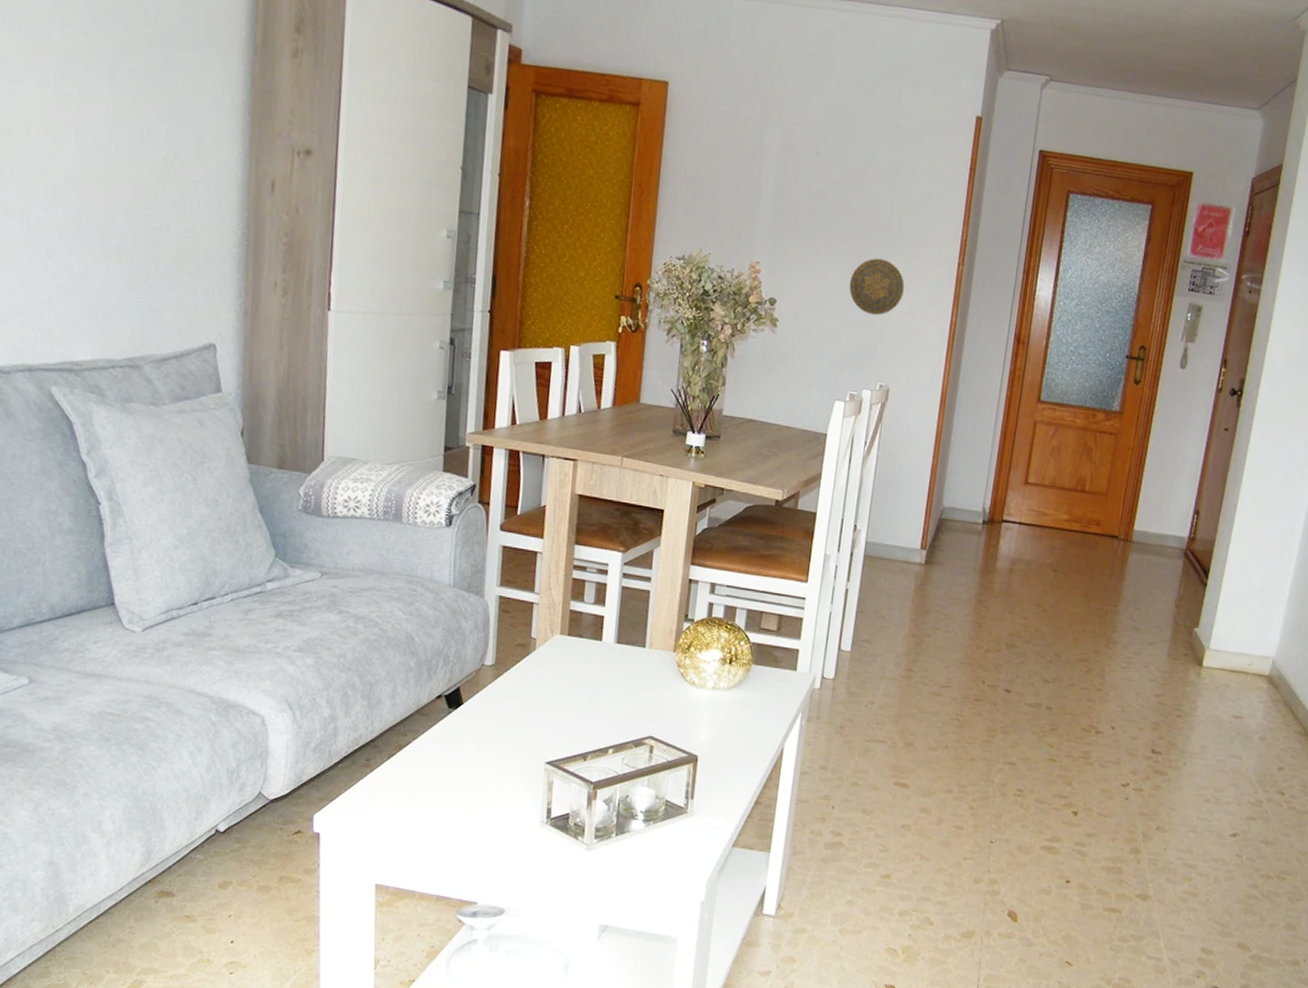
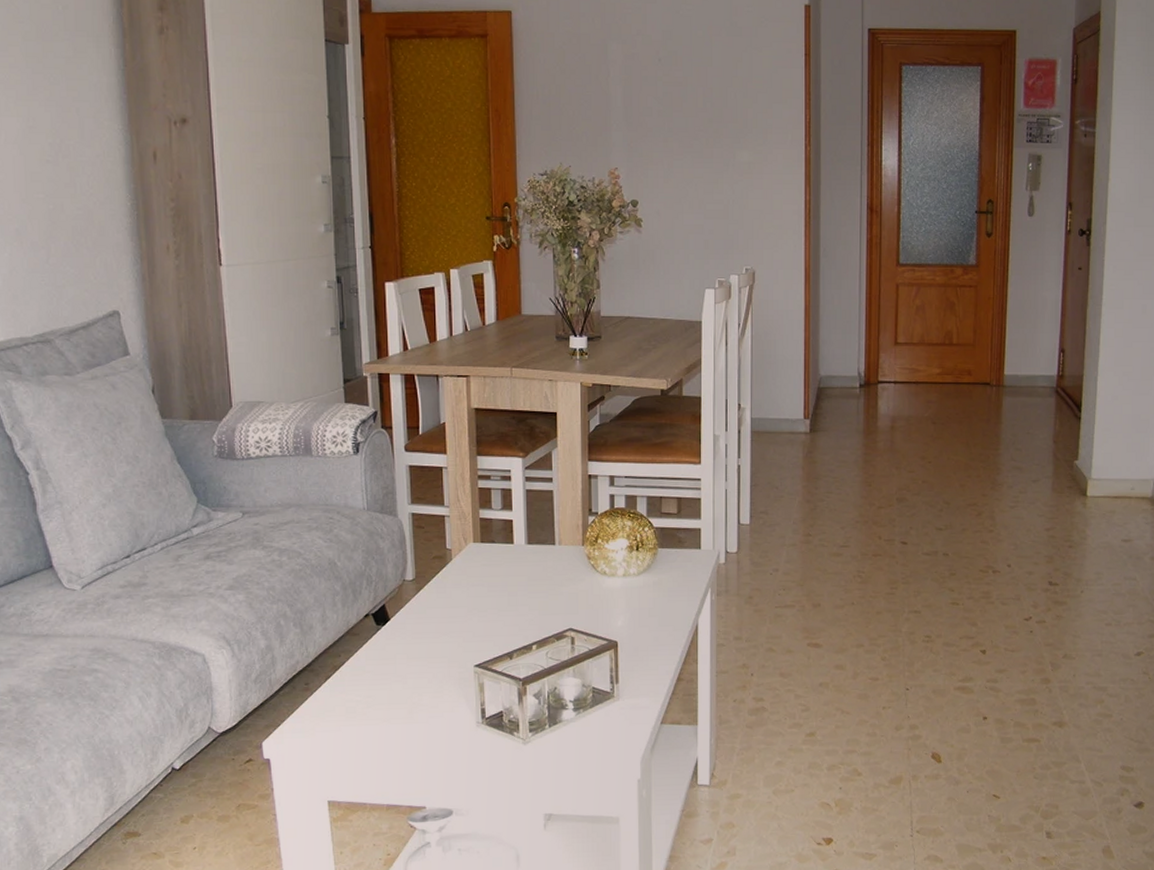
decorative plate: present [849,258,905,315] -> none [705,150,757,203]

